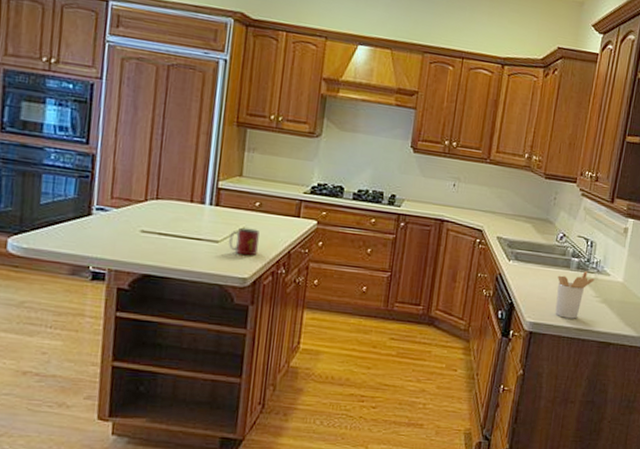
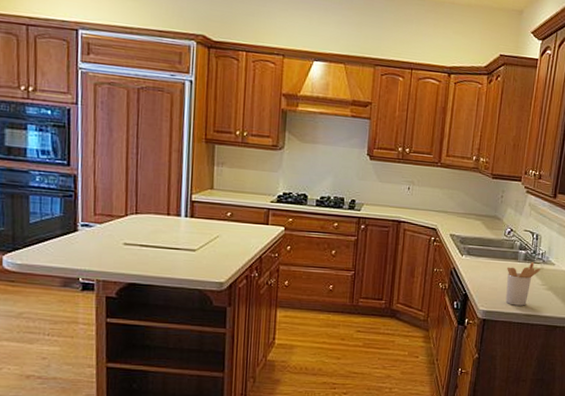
mug: present [229,227,260,256] -> none [205,236,232,262]

